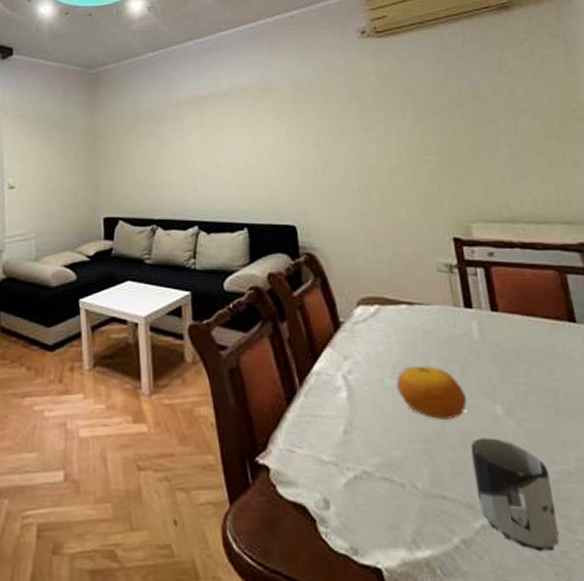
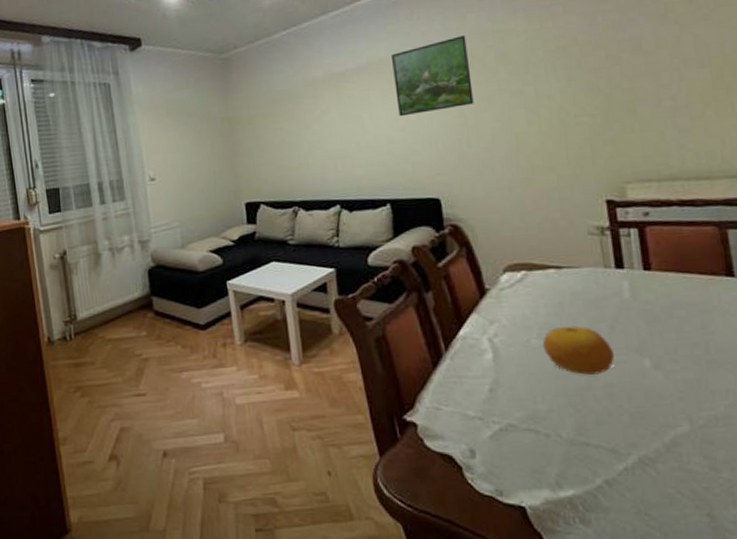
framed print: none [251,71,329,143] -> present [390,35,474,117]
cup: present [471,437,560,552] -> none [617,389,703,489]

